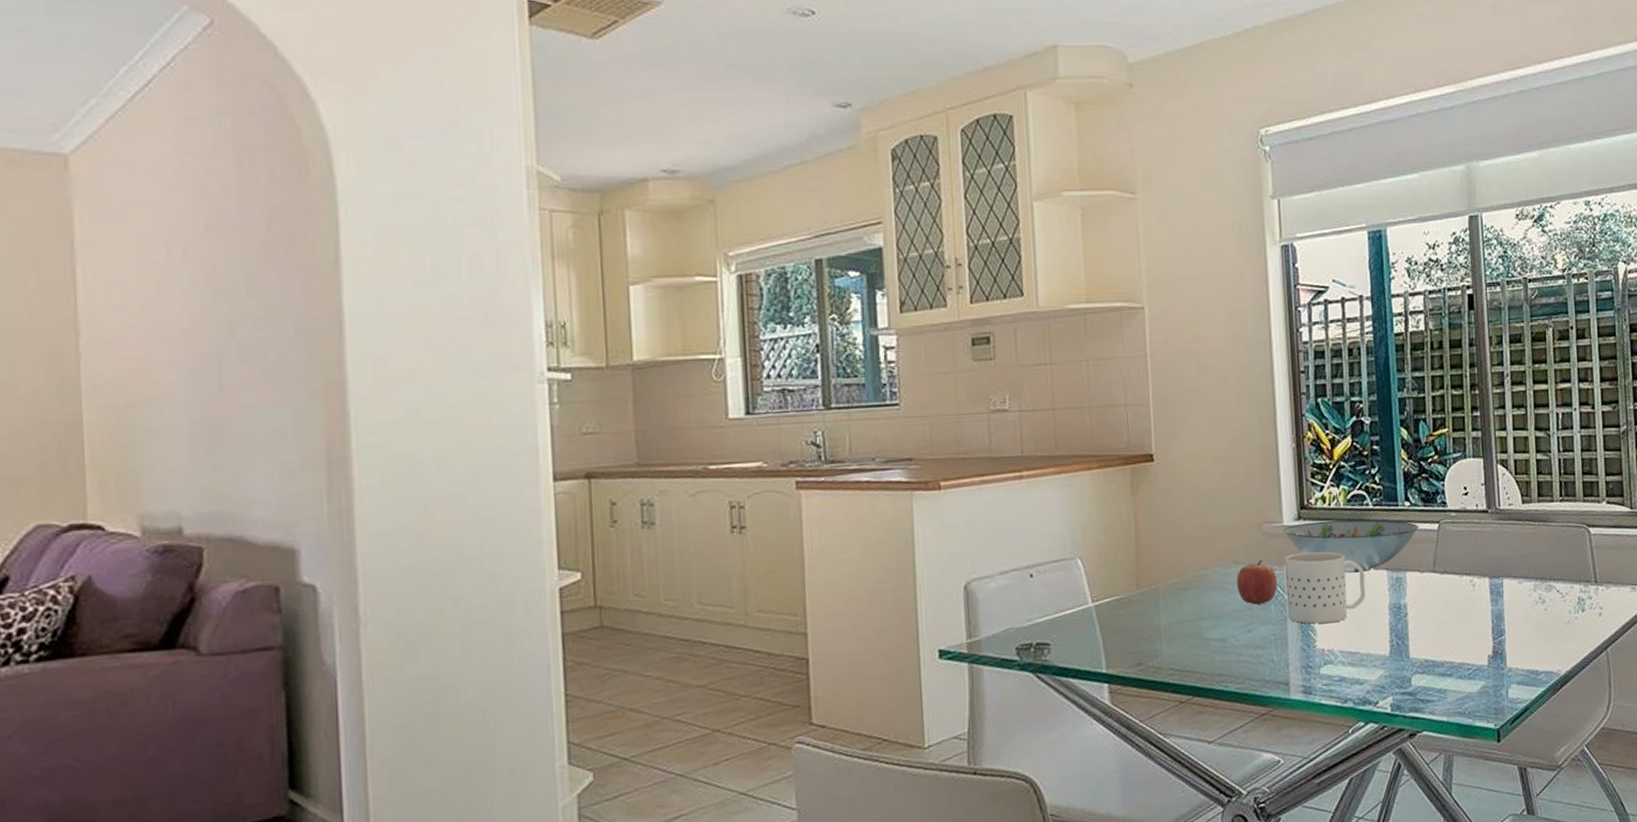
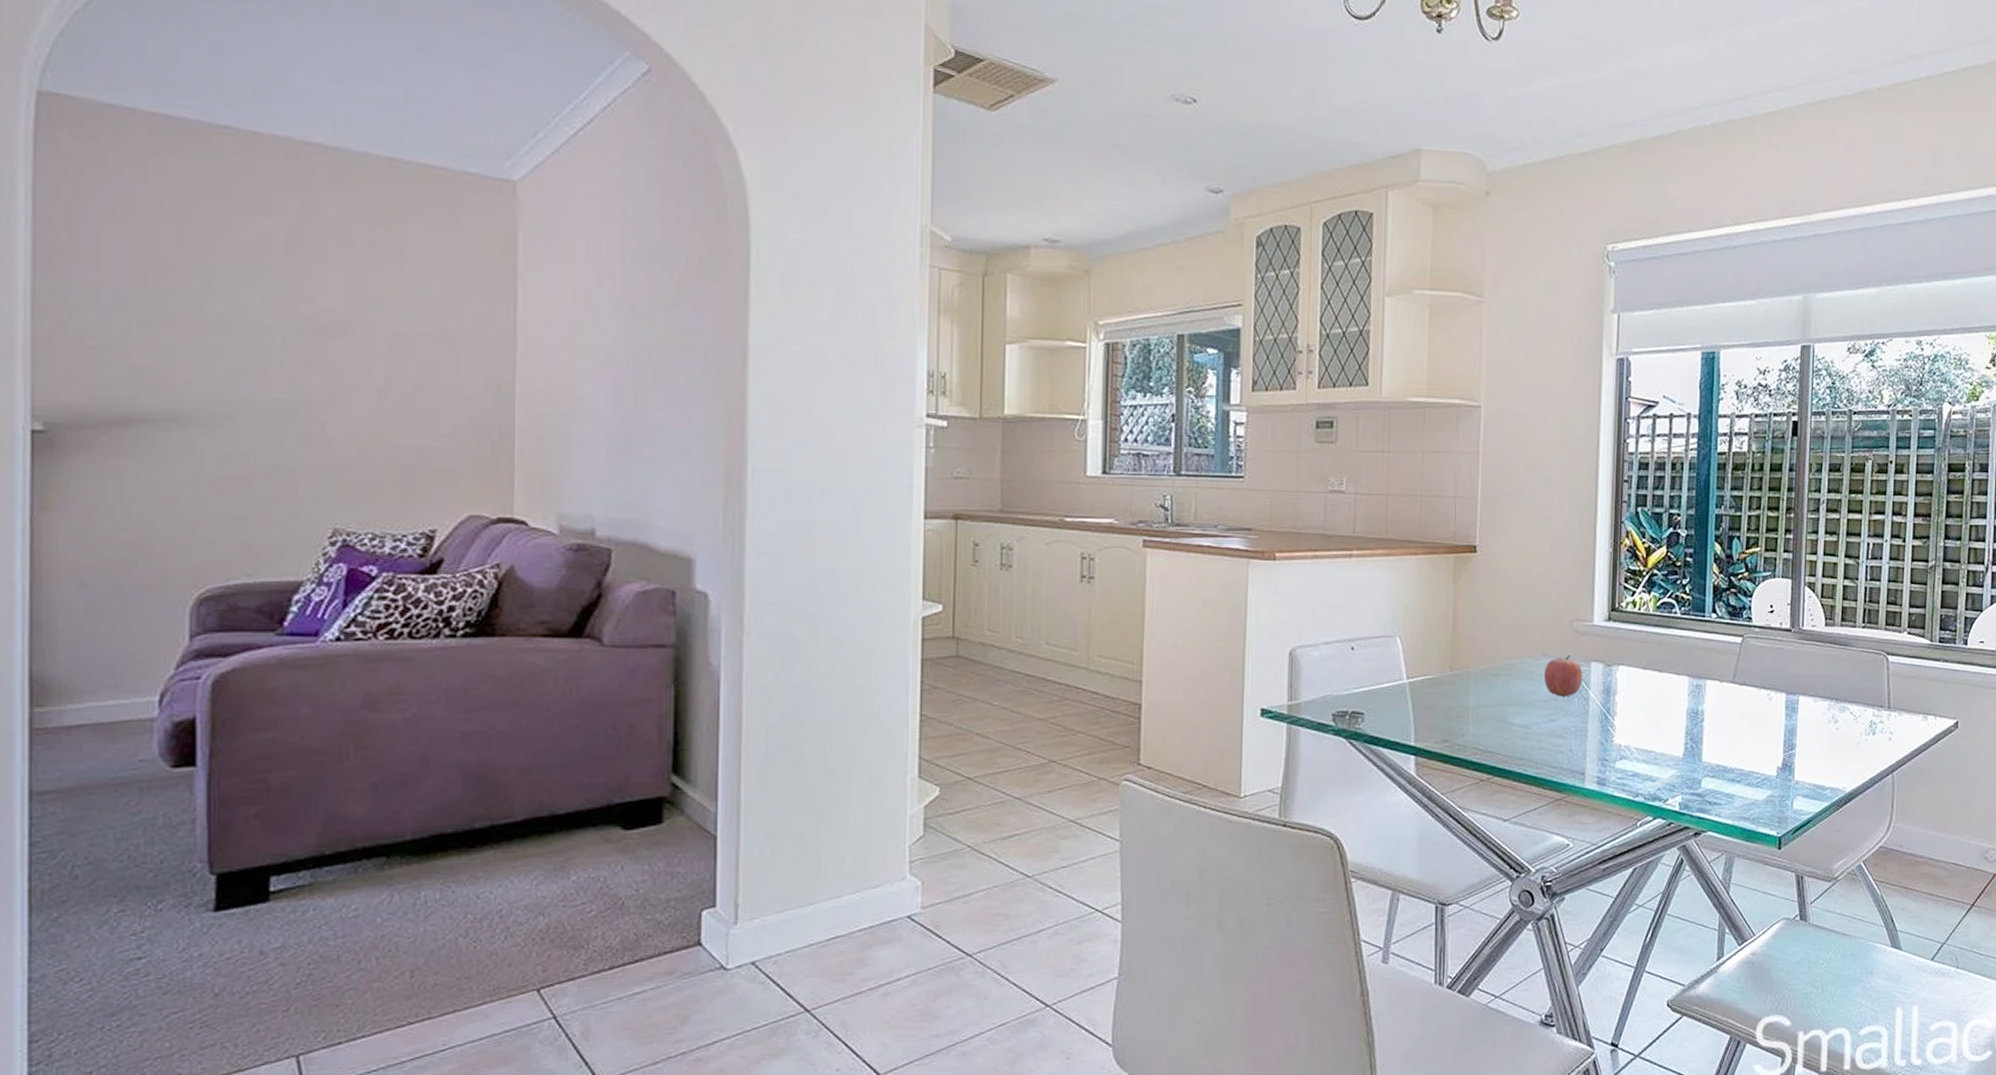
decorative bowl: present [1282,519,1418,573] -> none [1592,624,1723,676]
mug: present [1284,551,1366,624] -> none [1589,652,1667,721]

